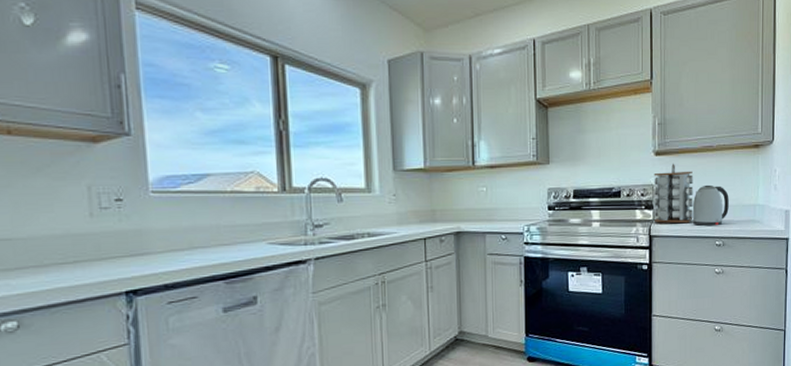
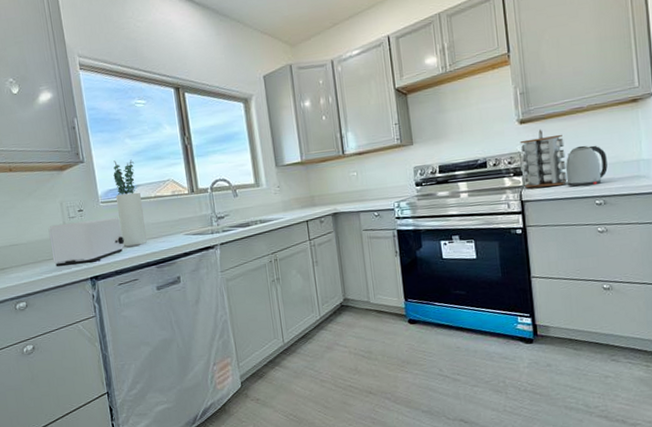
toaster: none [64,213,183,275] -> present [48,217,125,268]
vase: none [173,138,216,253] -> present [113,159,148,247]

